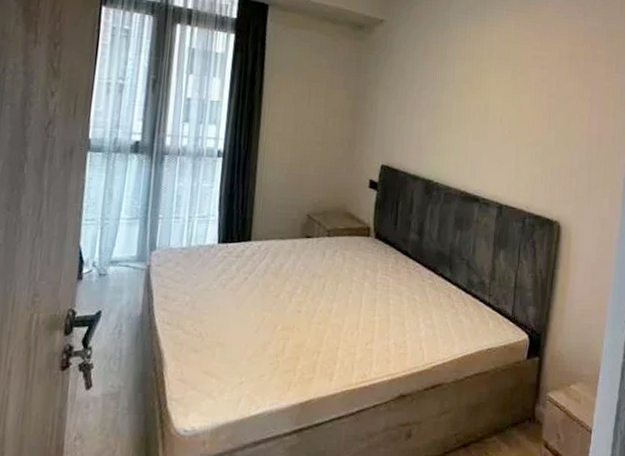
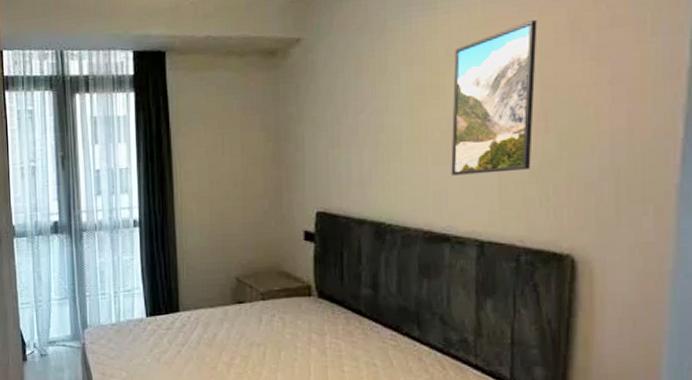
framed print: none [484,44,549,154] -> present [451,19,537,175]

